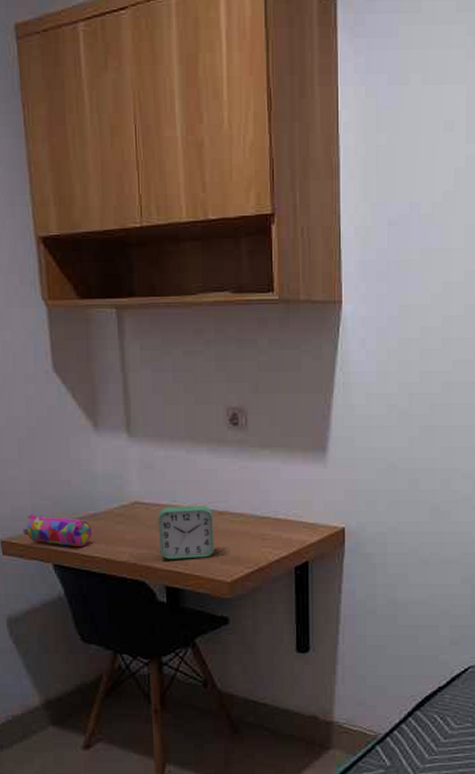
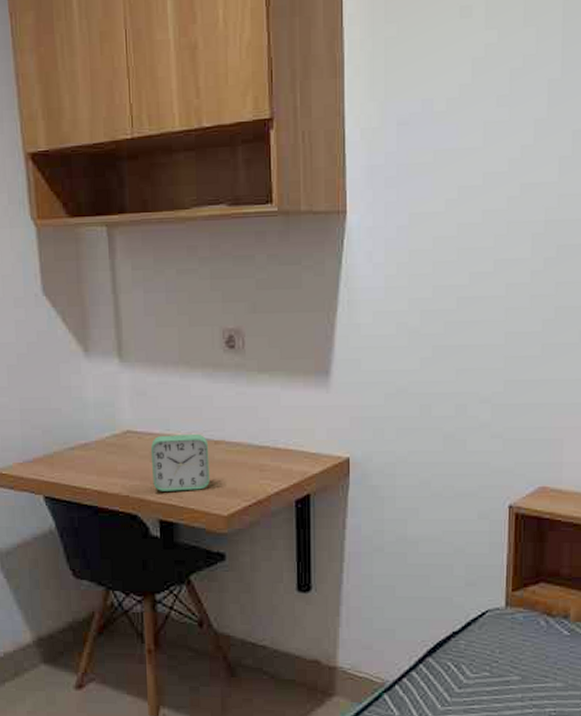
pencil case: present [23,514,92,546] -> none [13,444,83,478]

